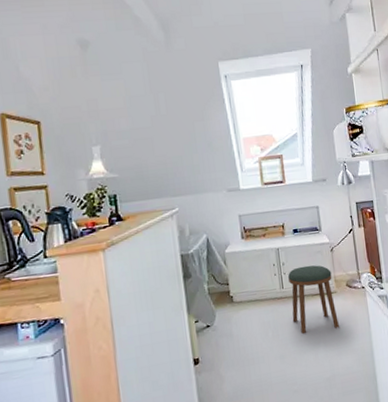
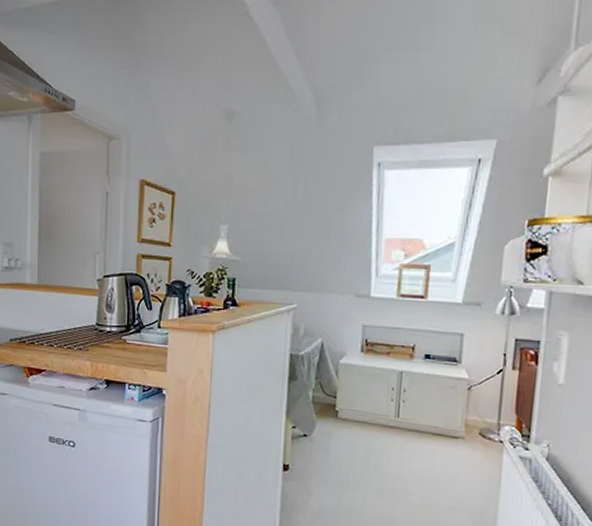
stool: present [288,265,339,334] -> none [402,398,463,479]

